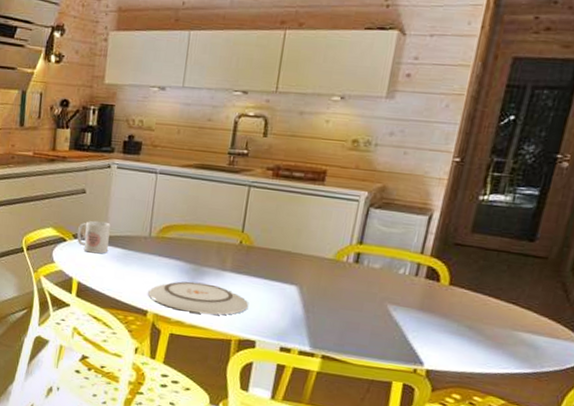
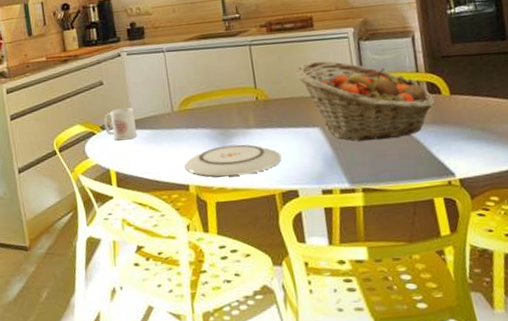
fruit basket: none [289,217,431,315] -> present [295,61,436,141]

